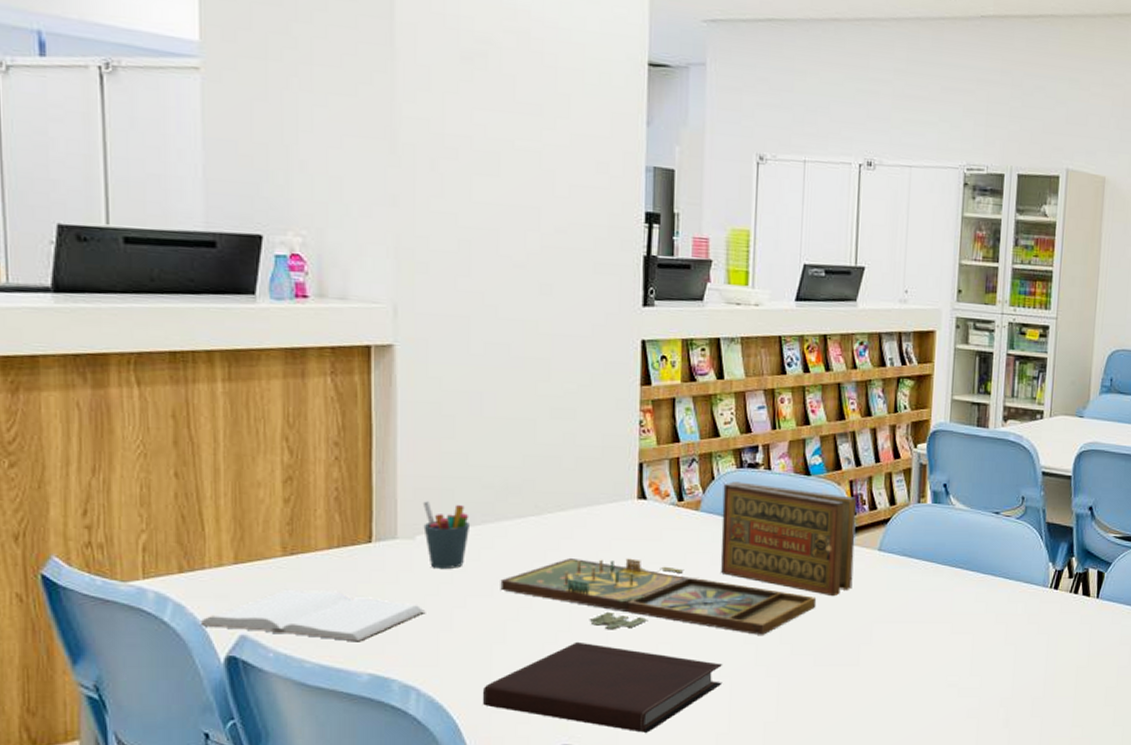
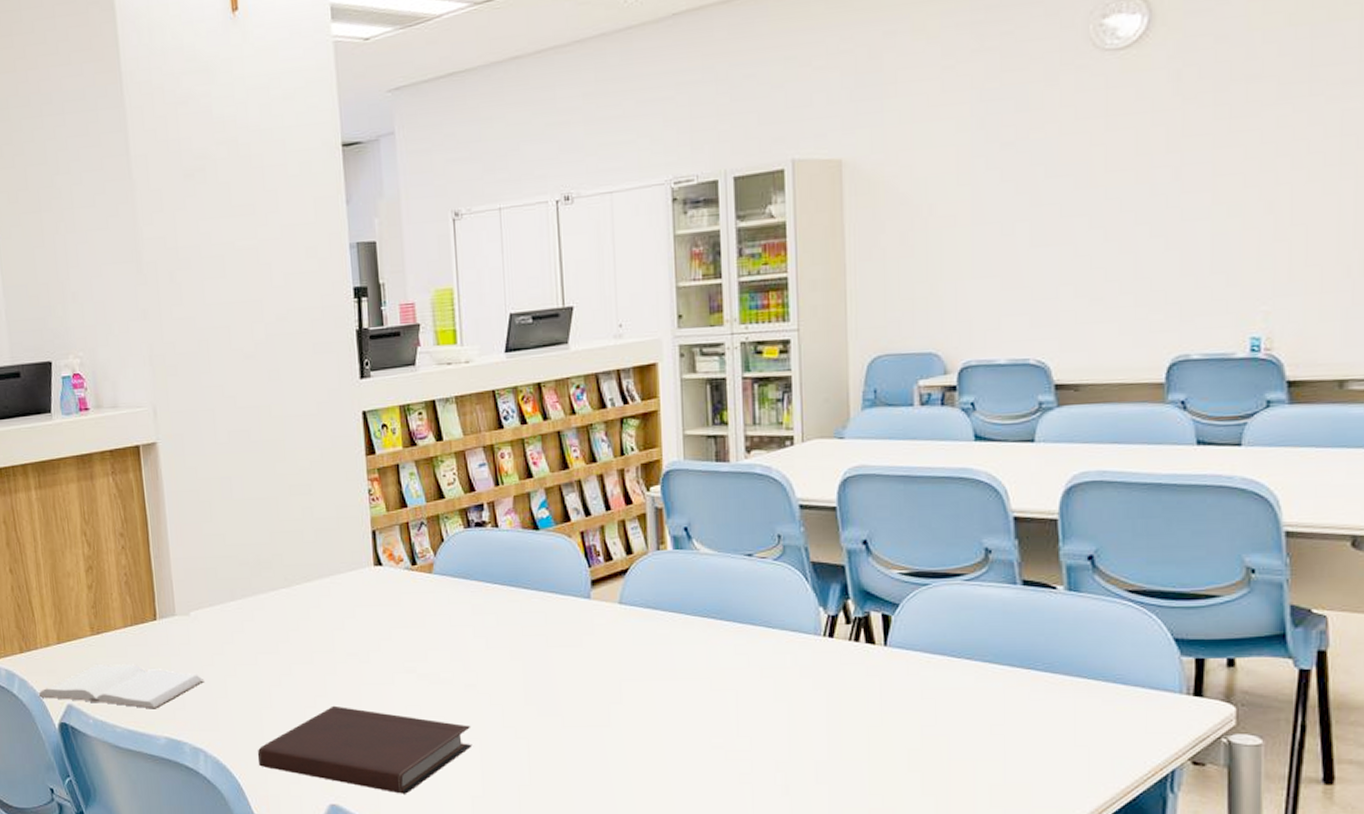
pen holder: present [423,500,471,568] -> none [193,579,233,641]
board game: present [500,481,857,636] -> none [262,541,595,697]

